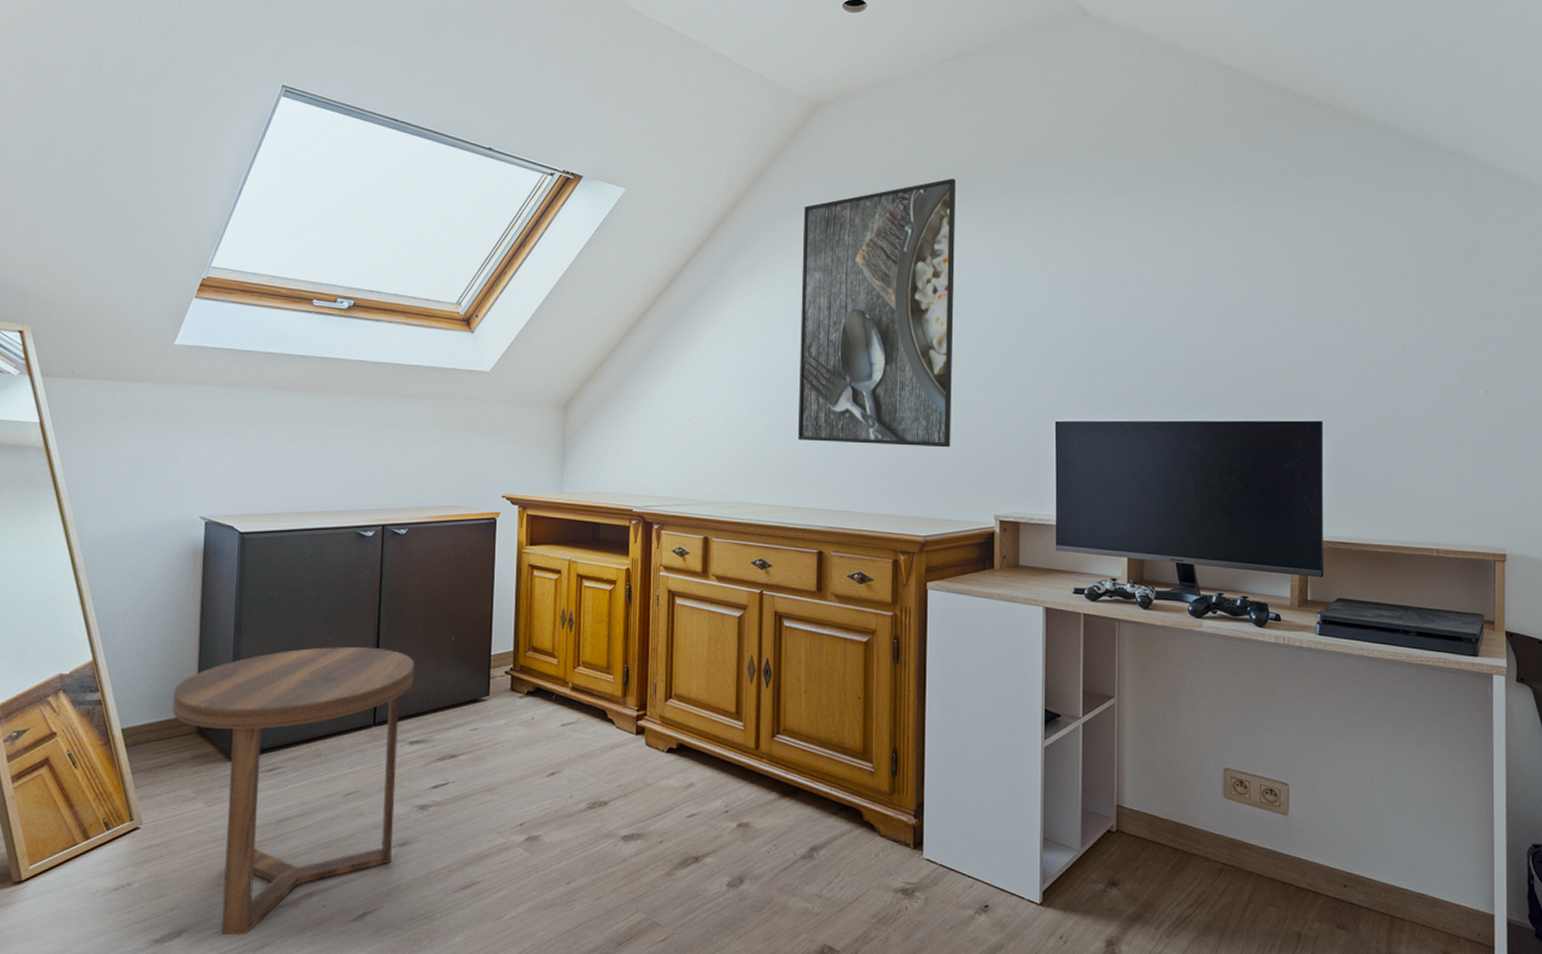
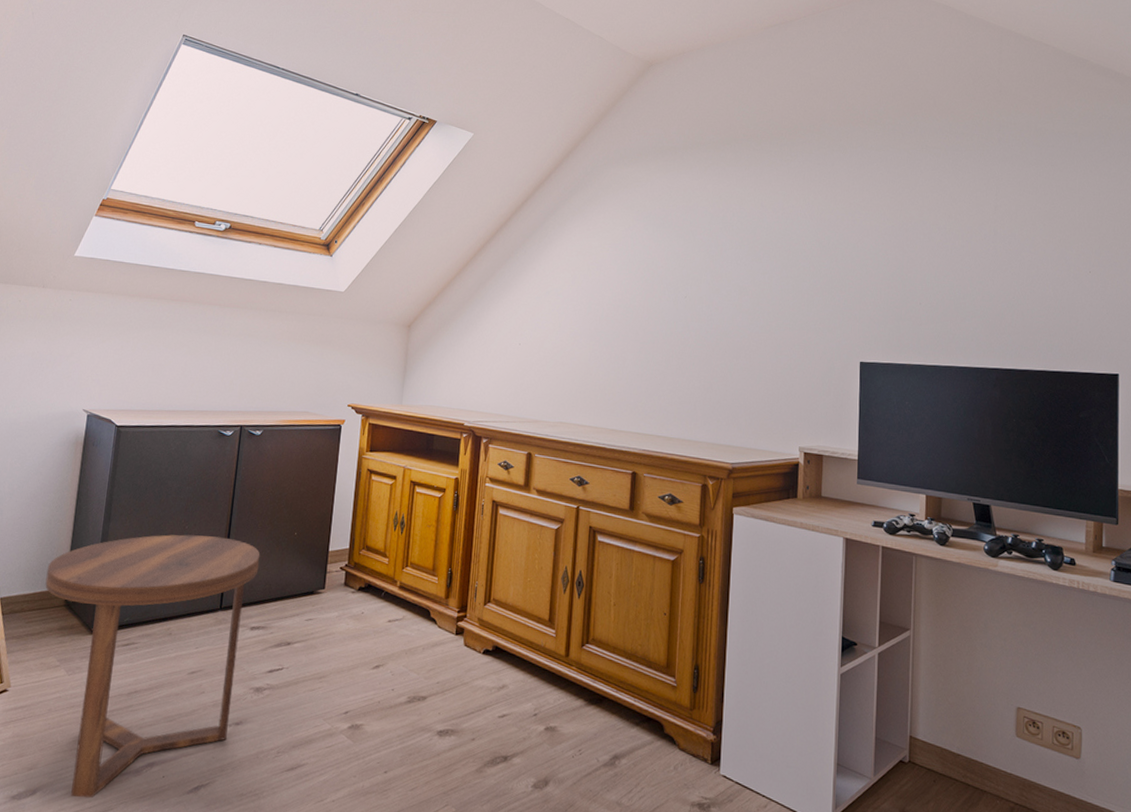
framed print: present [798,179,956,448] -> none [618,134,773,381]

